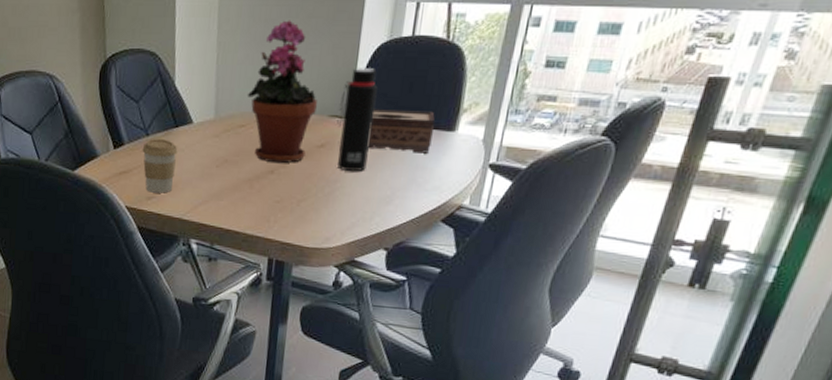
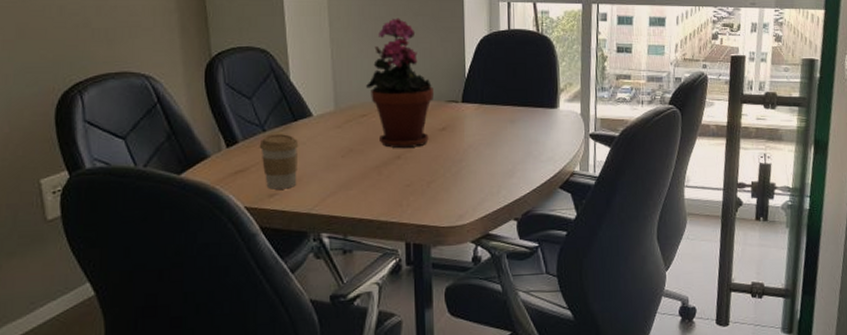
water bottle: present [337,68,378,172] -> none [454,58,487,151]
tissue box: present [367,109,435,154] -> none [485,92,539,129]

